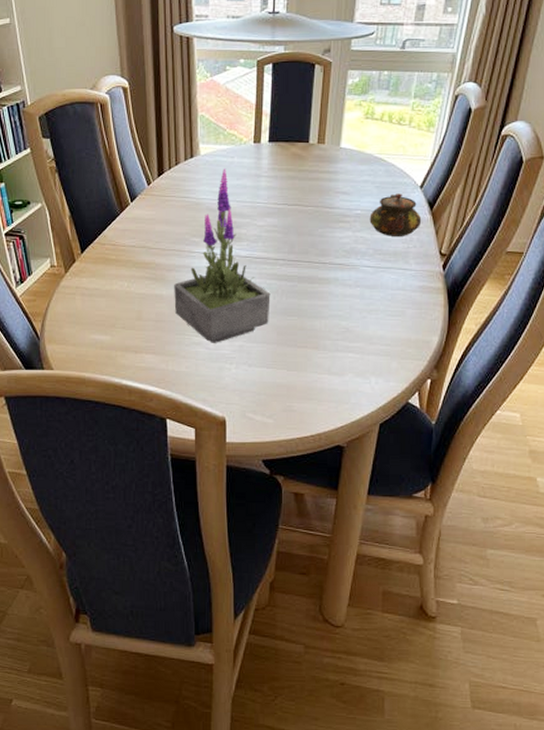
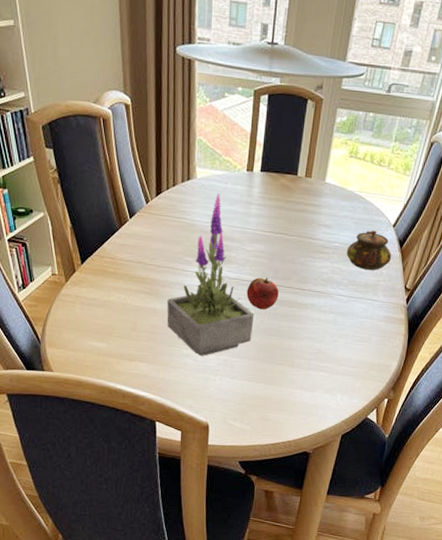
fruit: none [260,252,296,288] -> present [246,277,279,310]

